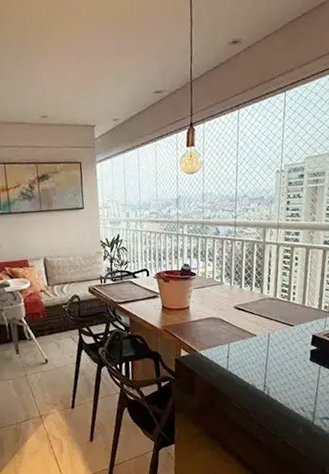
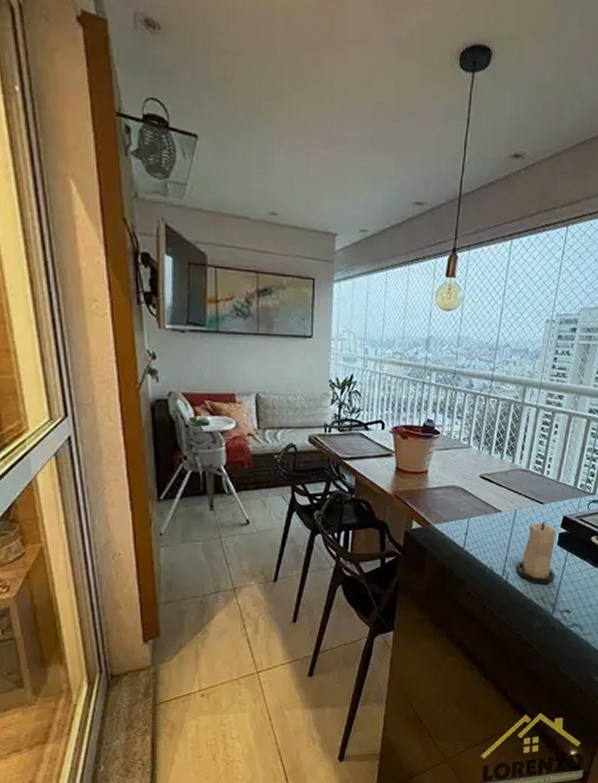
candle: none [275,341,312,397] -> present [516,522,556,586]

